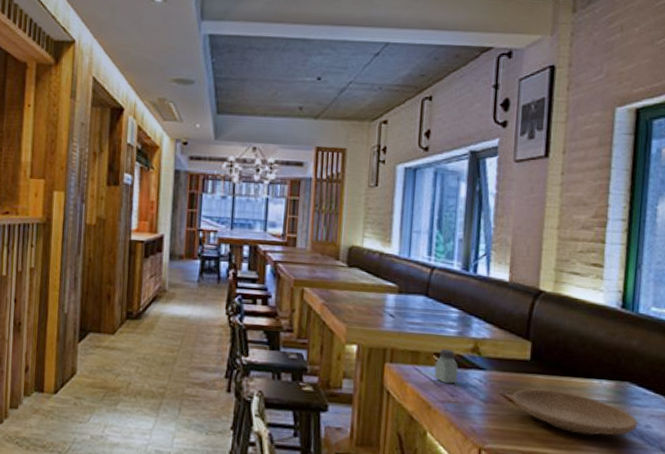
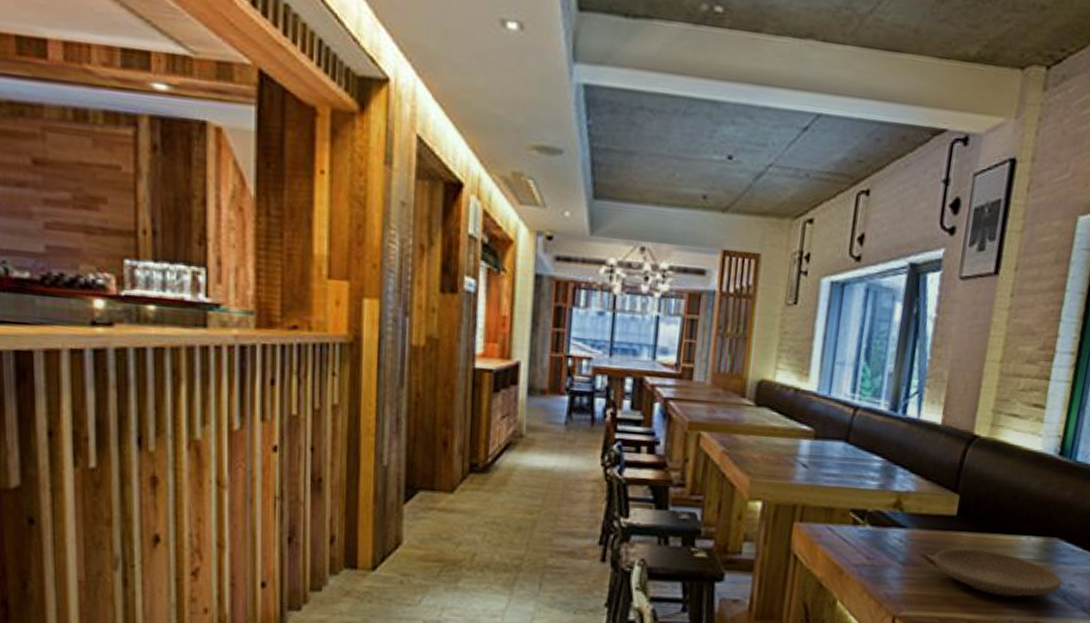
saltshaker: present [434,348,458,384] -> none [849,504,877,545]

